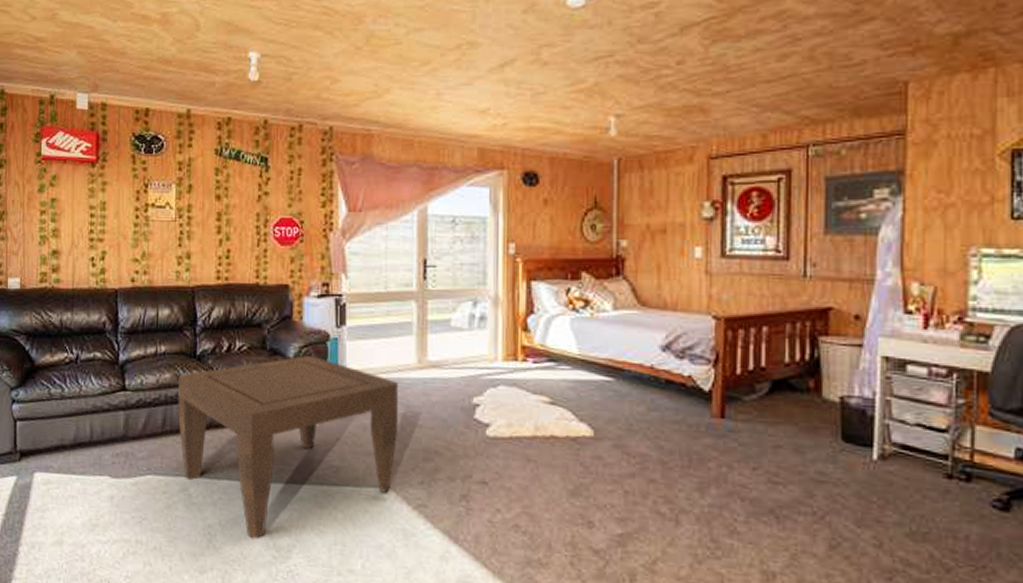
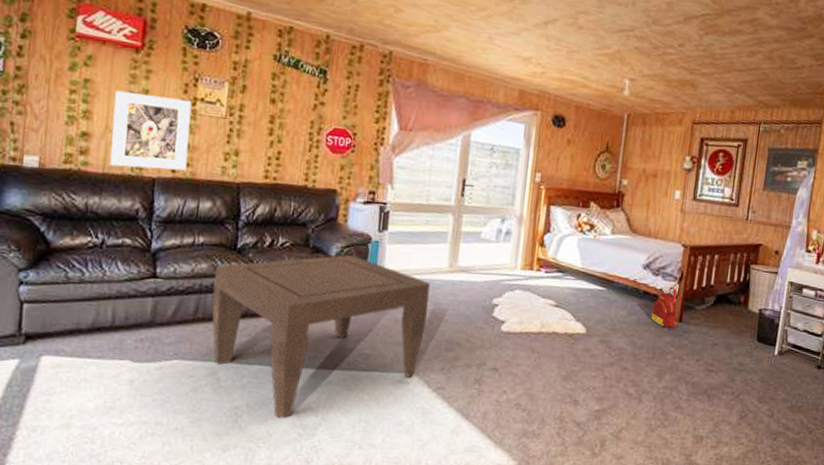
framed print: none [77,205,145,281] -> present [110,90,192,171]
backpack: none [679,373,717,427] -> present [650,287,678,328]

